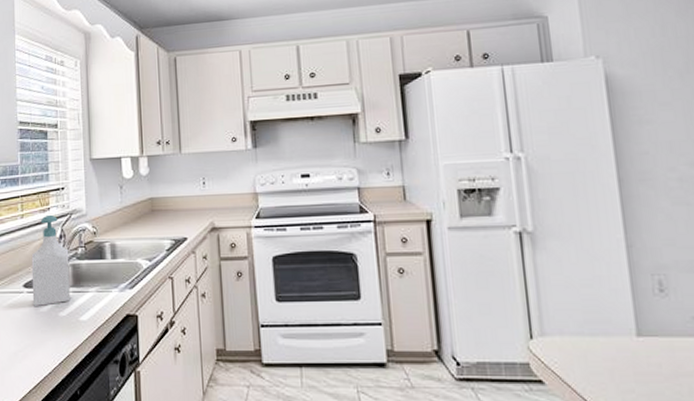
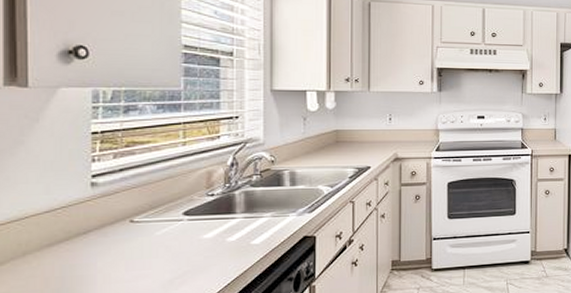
soap bottle: present [31,214,71,307] -> none [194,142,241,234]

